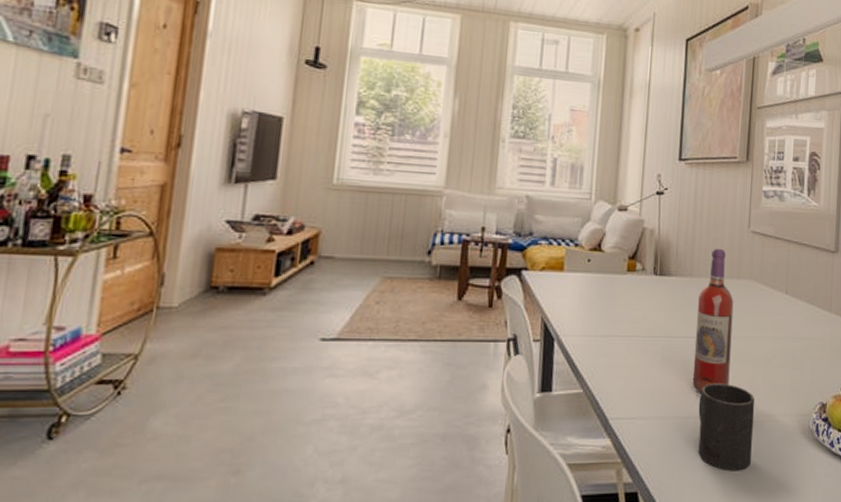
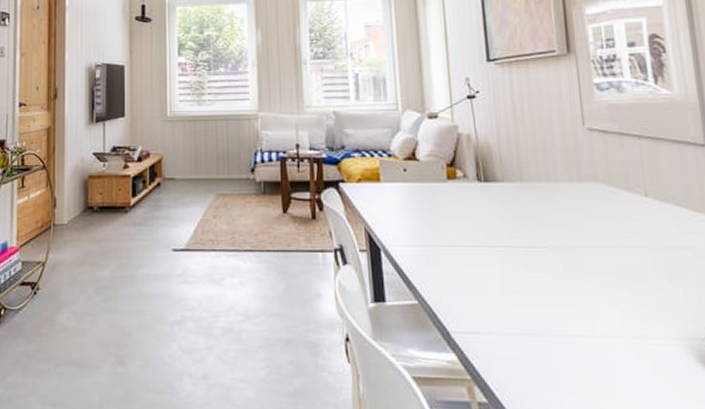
wine bottle: present [692,248,734,393] -> none [533,149,588,308]
mug: present [698,383,754,471] -> none [553,298,633,401]

